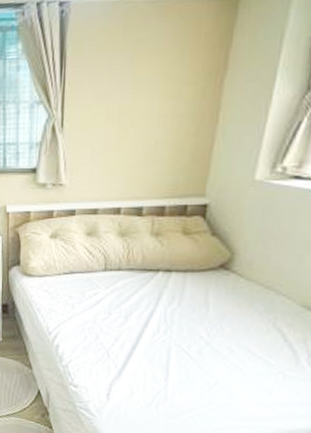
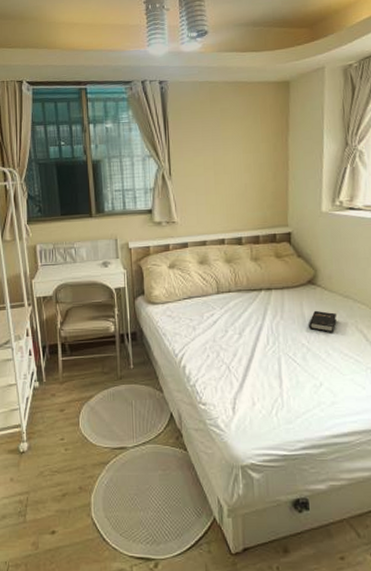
hardback book: none [211,300,252,328] -> present [308,310,337,333]

